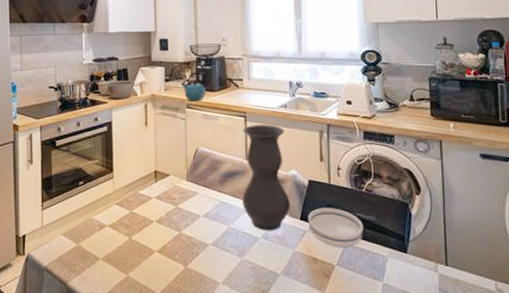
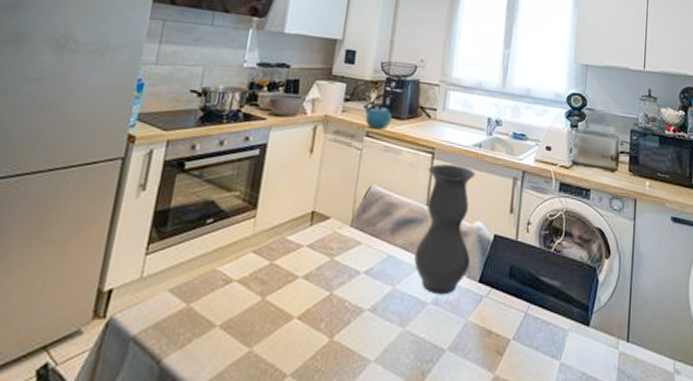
bowl: present [308,208,363,247] -> none [487,269,547,318]
toaster: none [370,81,423,118] -> present [570,127,624,173]

